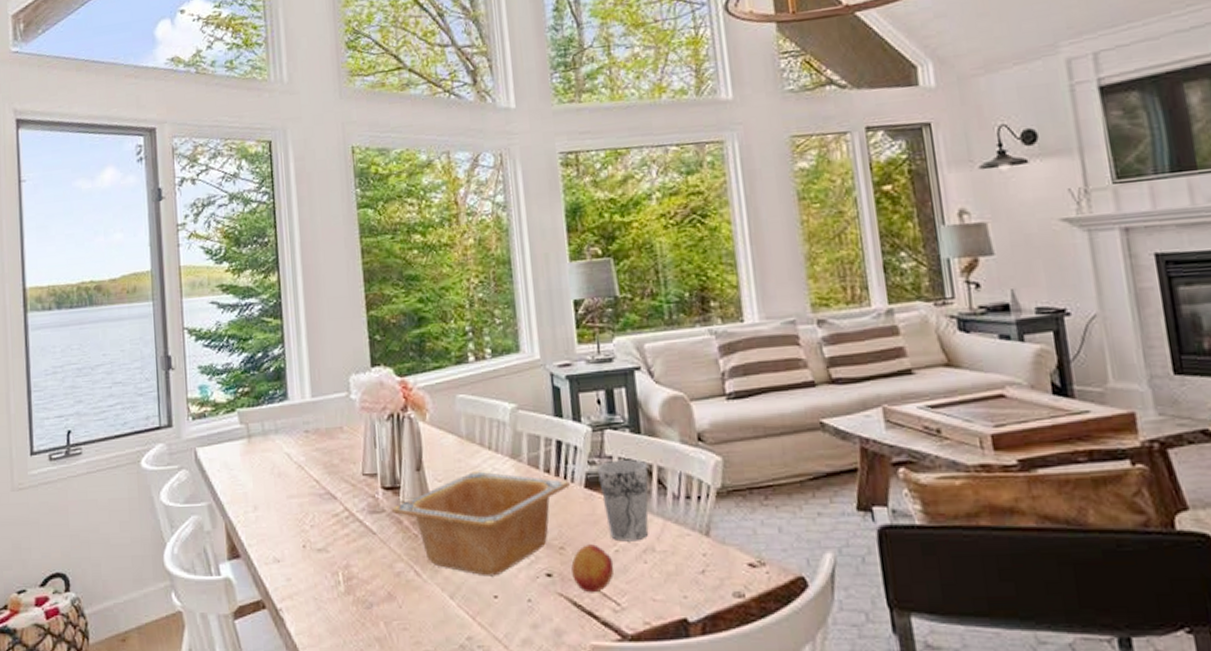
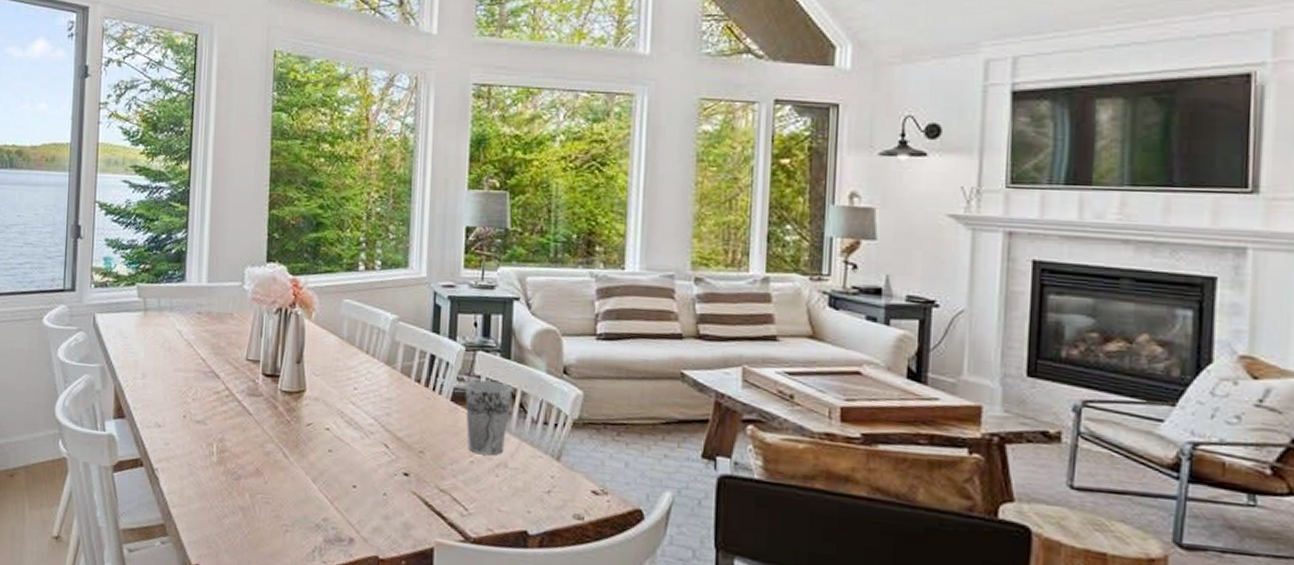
serving bowl: present [391,471,570,577] -> none [268,371,437,468]
fruit: present [571,544,614,593] -> none [427,452,467,496]

